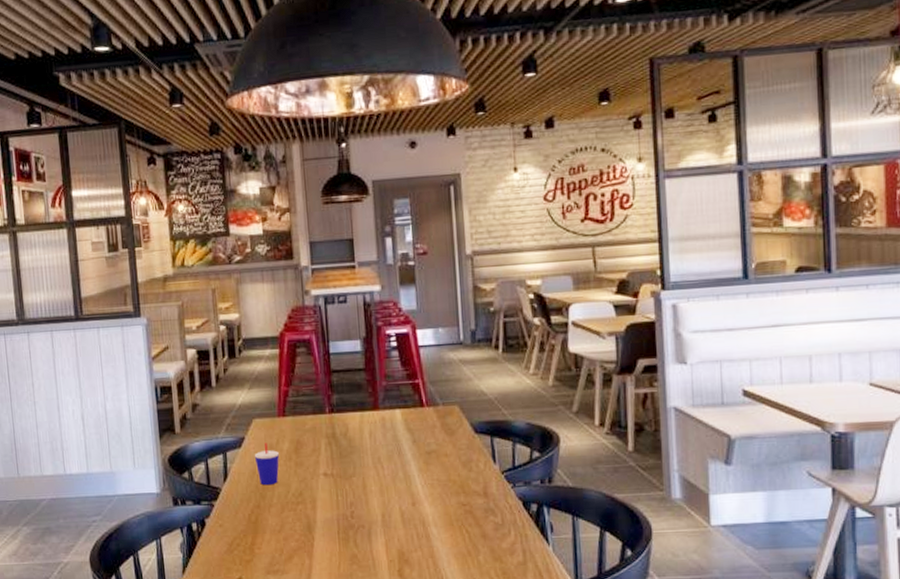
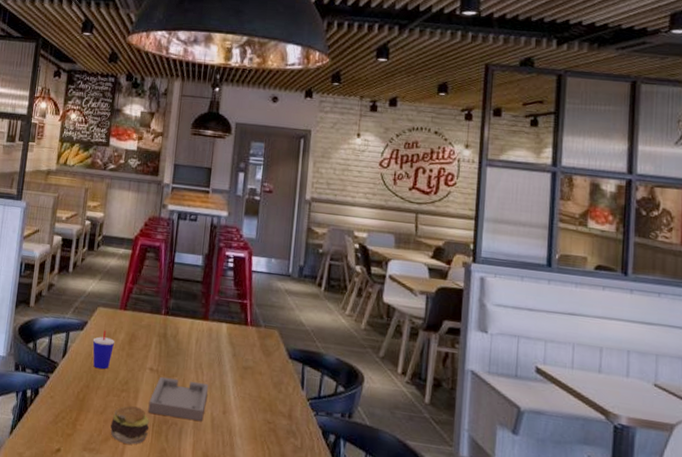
burger: none [292,517,335,558] -> present [110,406,150,445]
tray: none [329,477,393,521] -> present [148,376,209,421]

